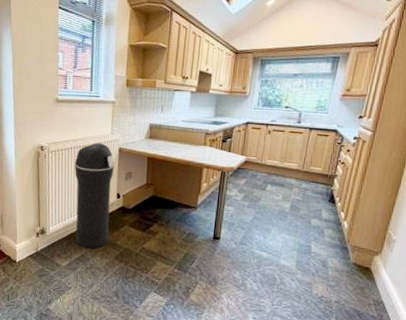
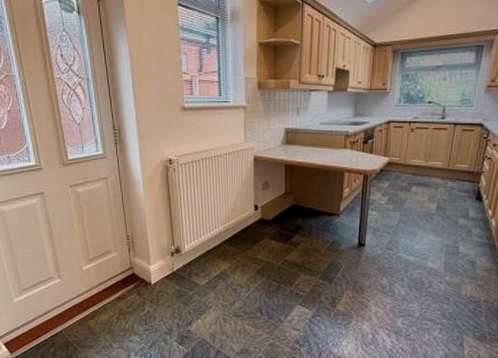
trash can: present [74,143,114,249] -> none [207,152,250,265]

